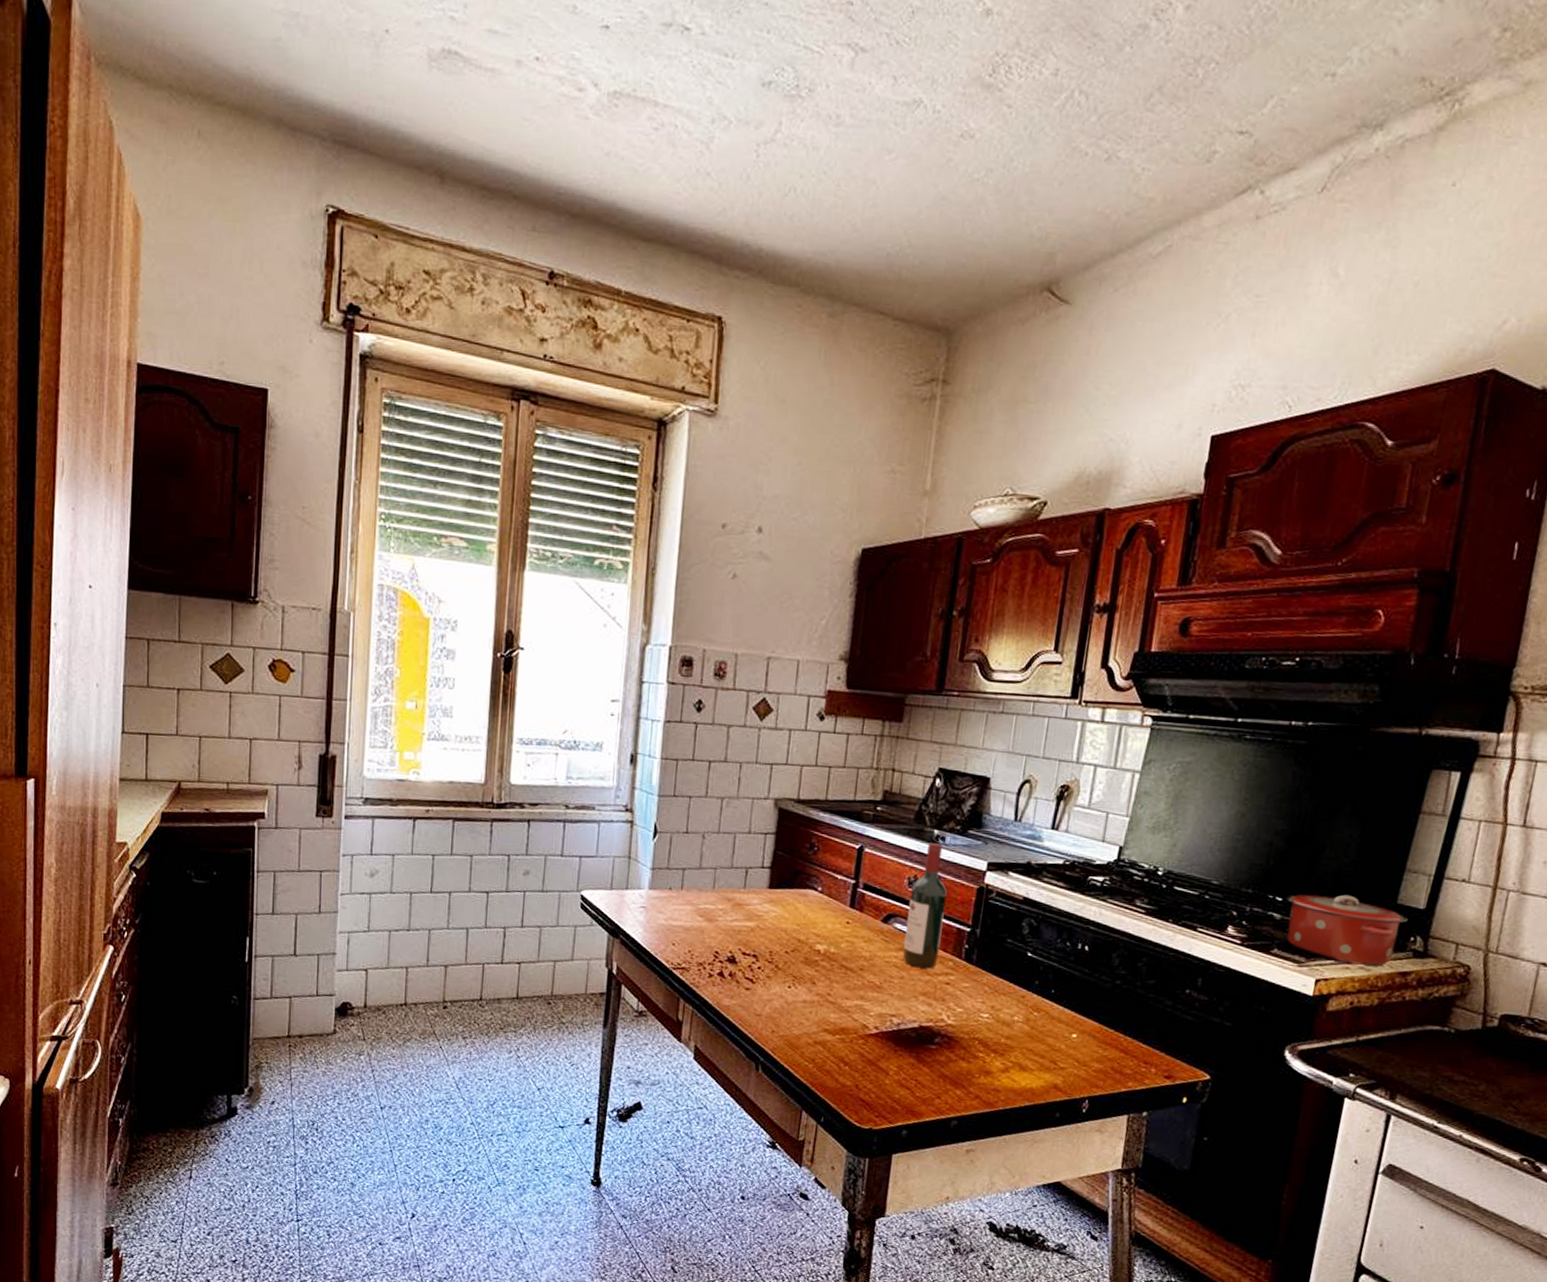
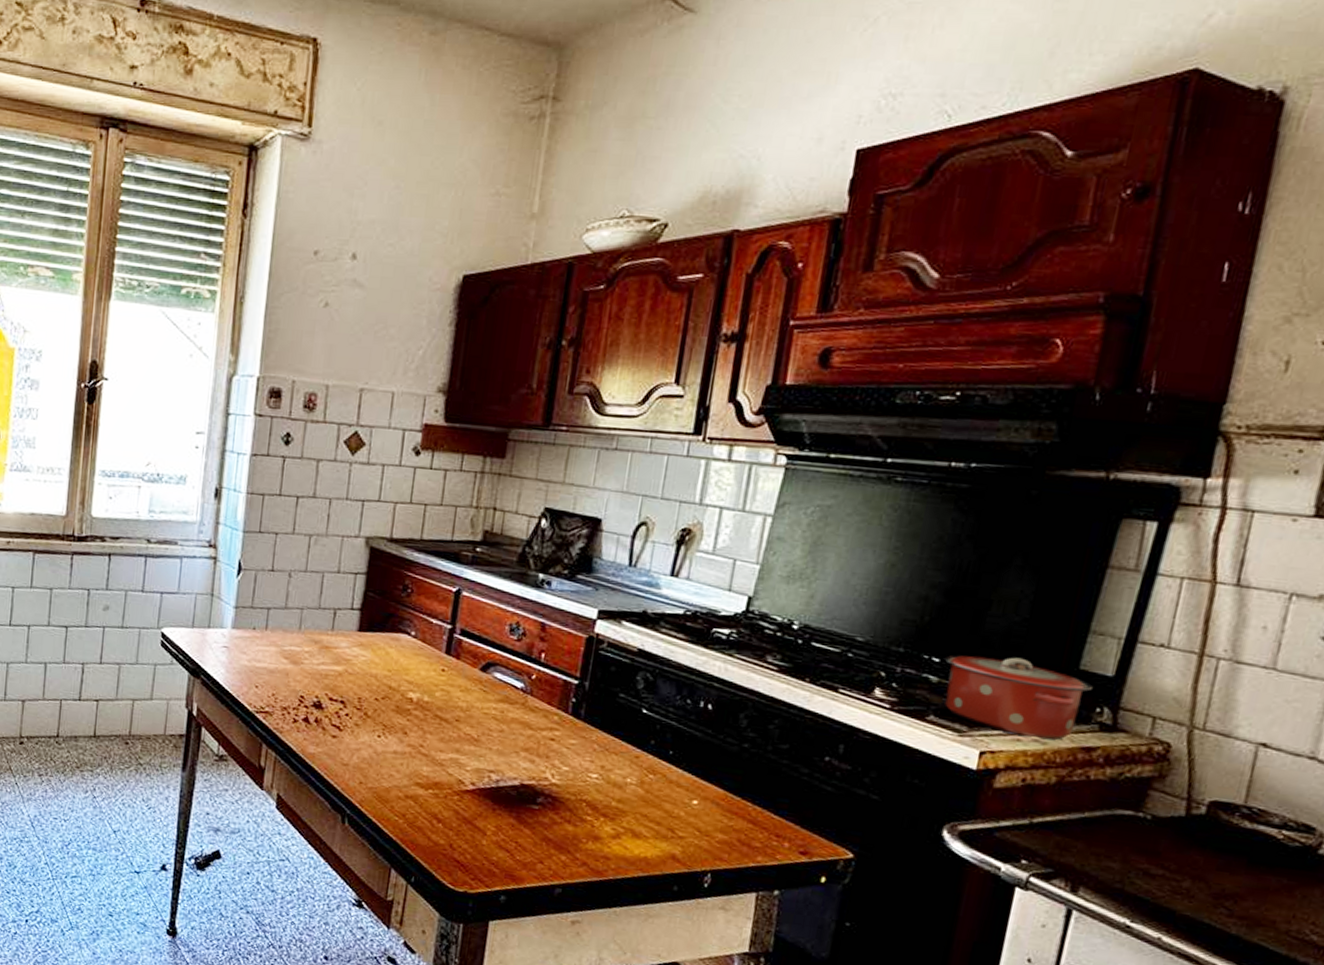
wine bottle: present [902,843,947,969] -> none [502,587,553,723]

